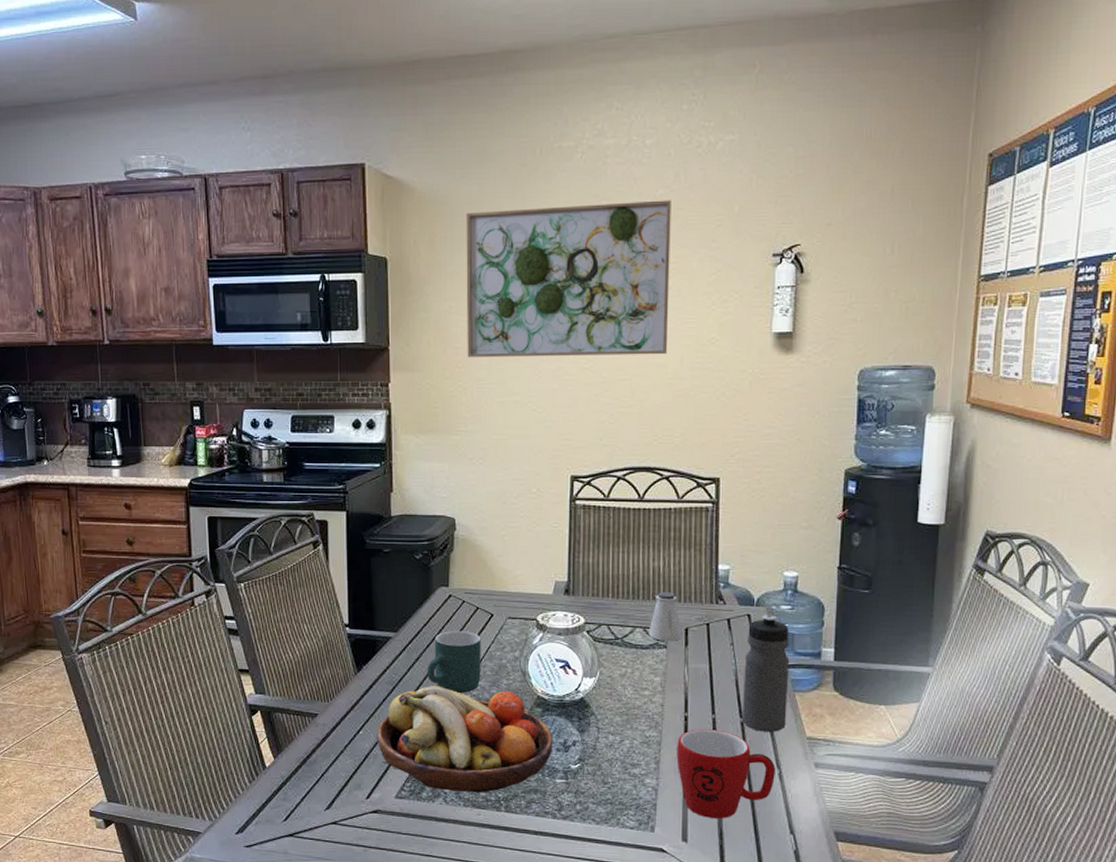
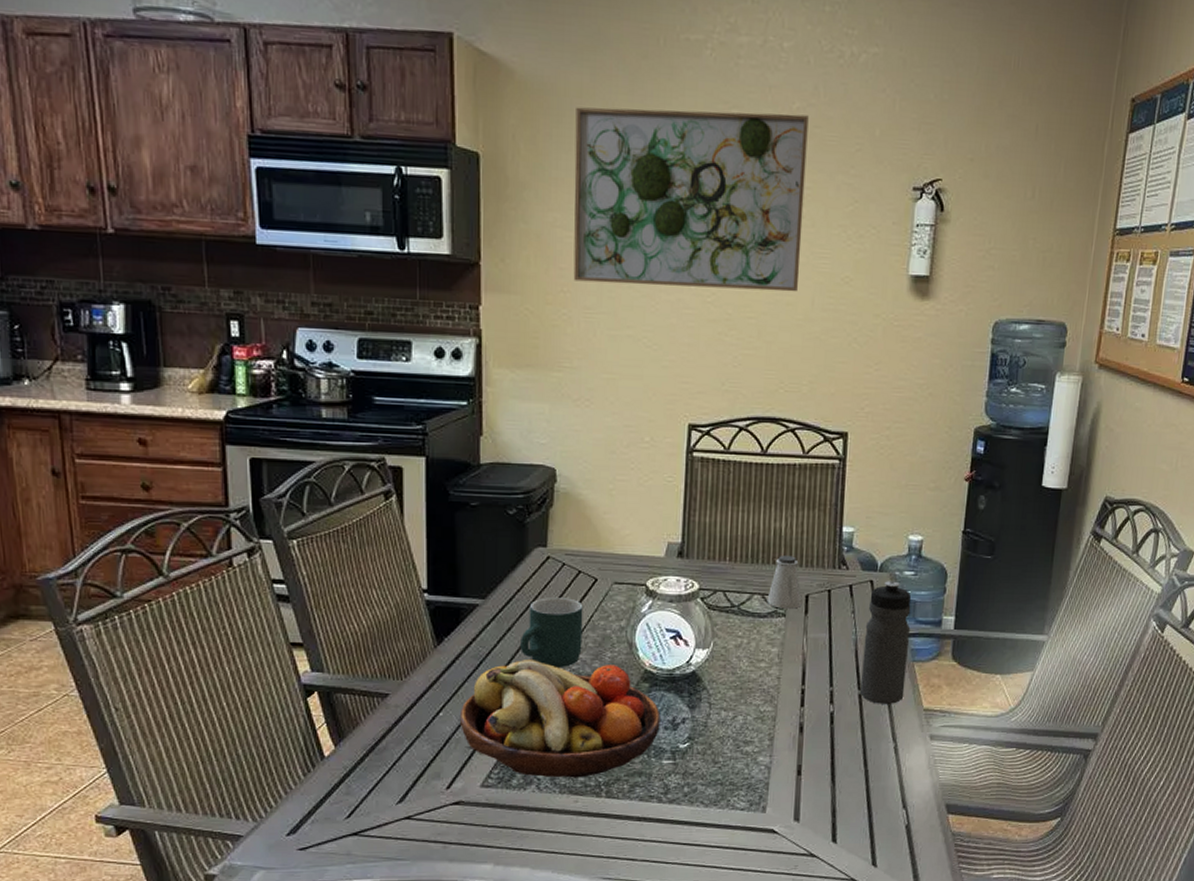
mug: present [676,729,775,819] -> none [791,702,891,797]

